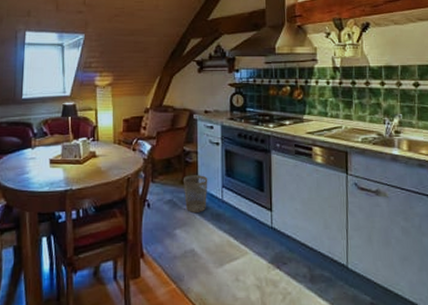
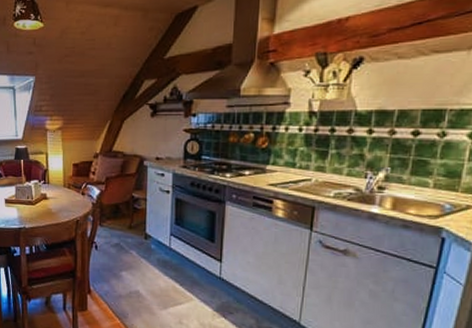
wastebasket: present [182,175,208,212] -> none [130,221,156,258]

